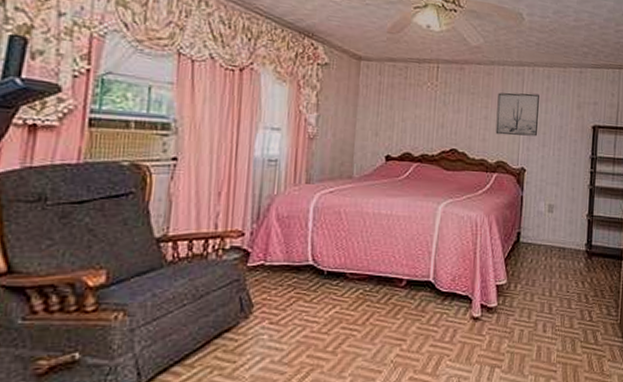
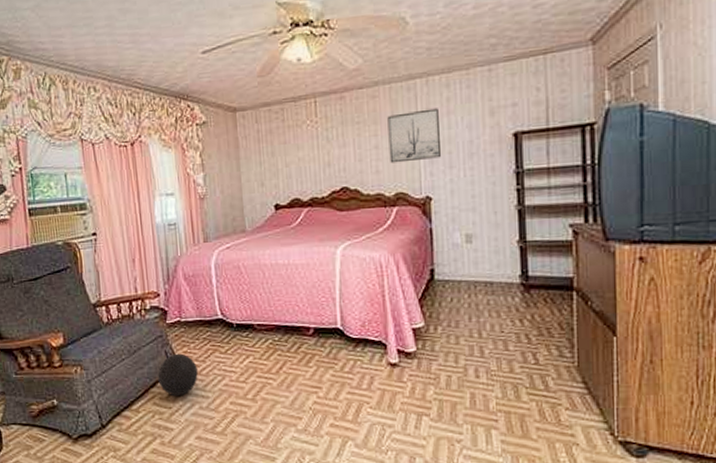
ball: none [225,300,276,349] -> present [157,353,198,397]

